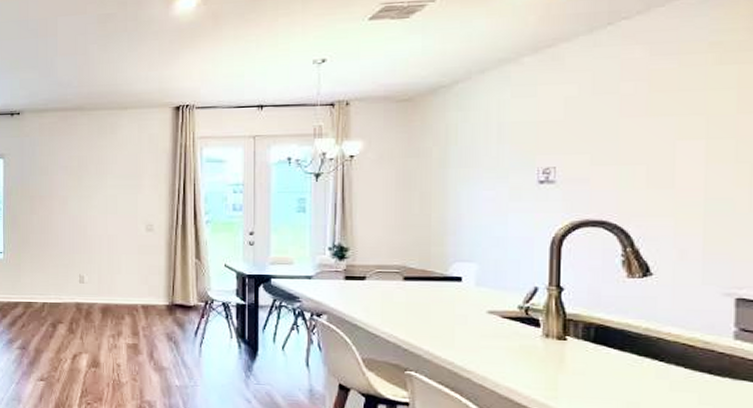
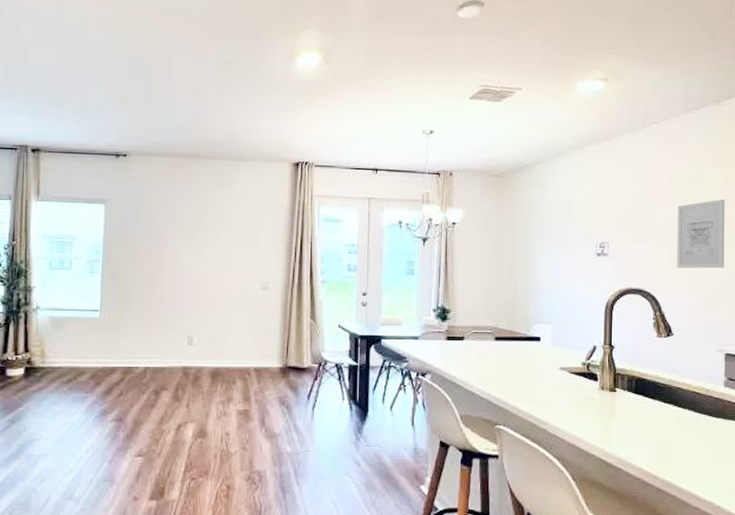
wall art: none [658,103,739,193] -> present [677,199,725,269]

